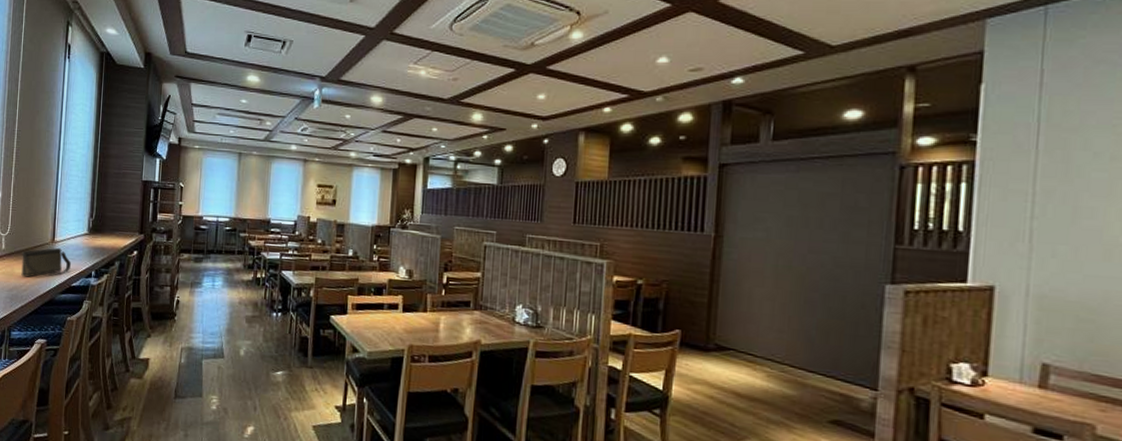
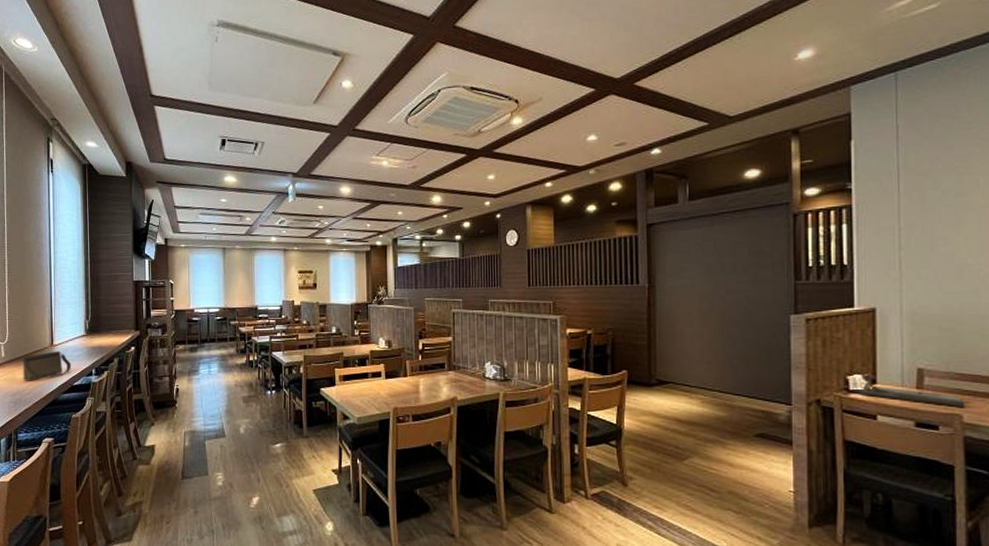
tray: none [955,373,1101,418] -> present [852,383,965,408]

